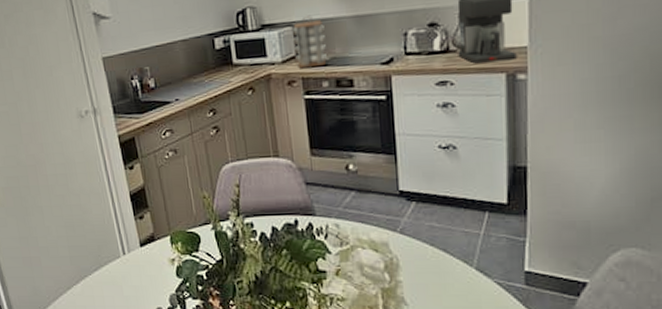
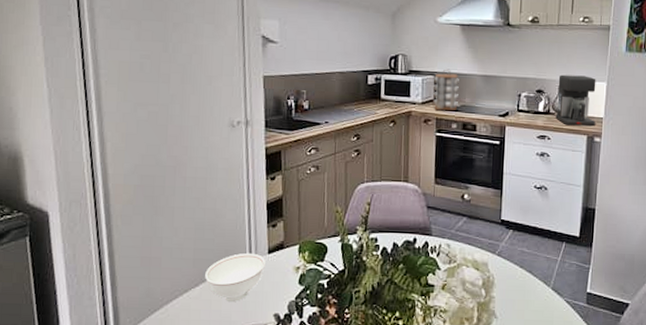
bowl: none [83,247,140,298] -> present [205,252,265,303]

